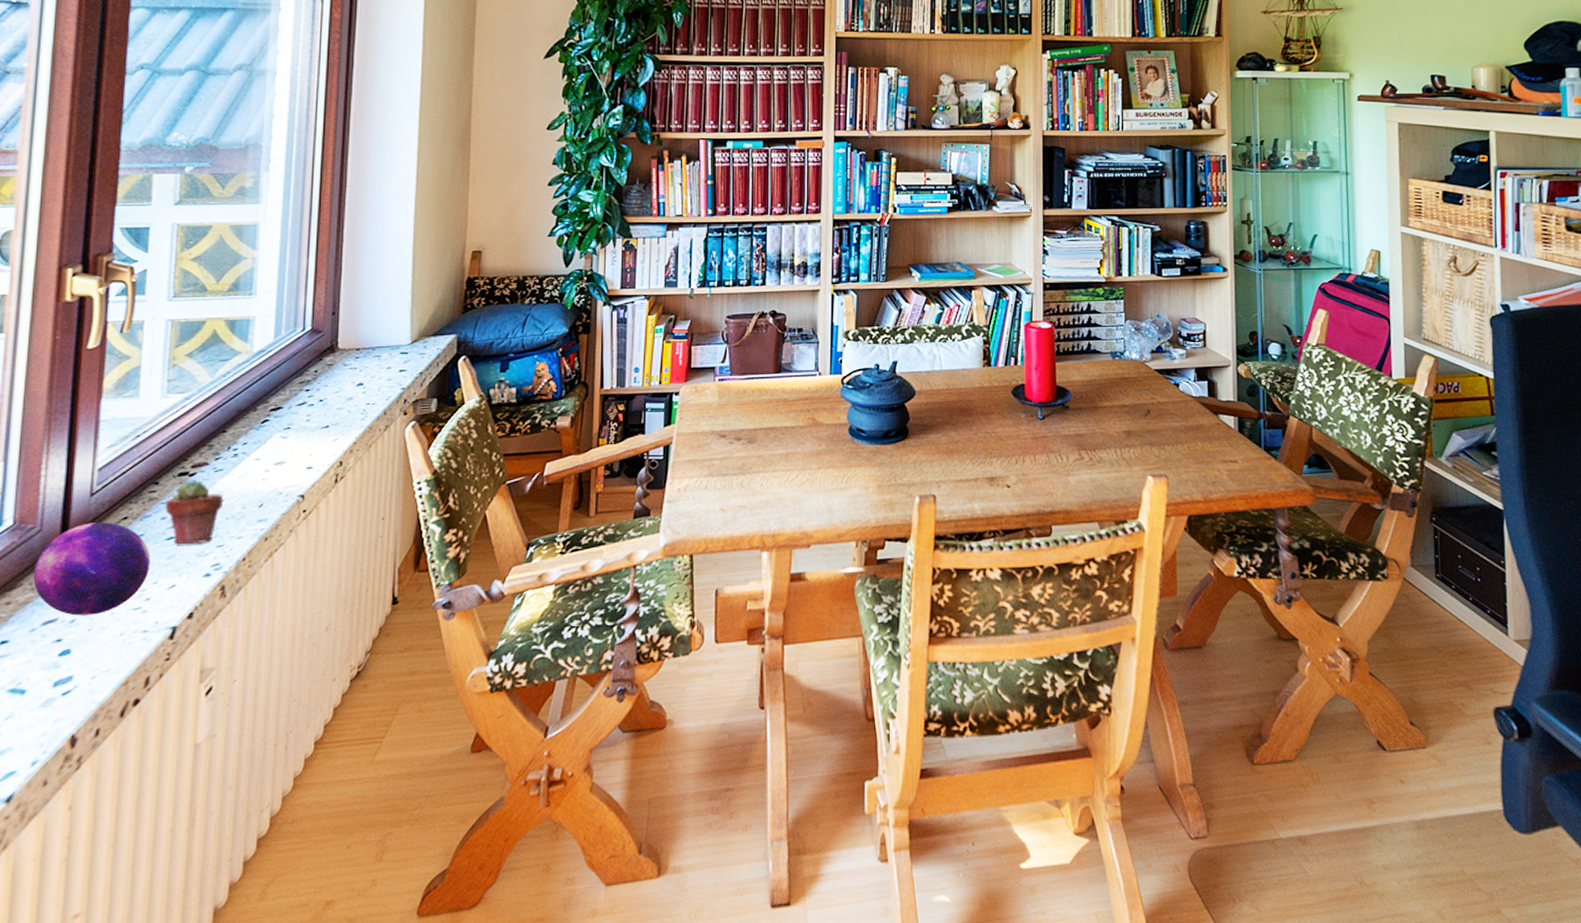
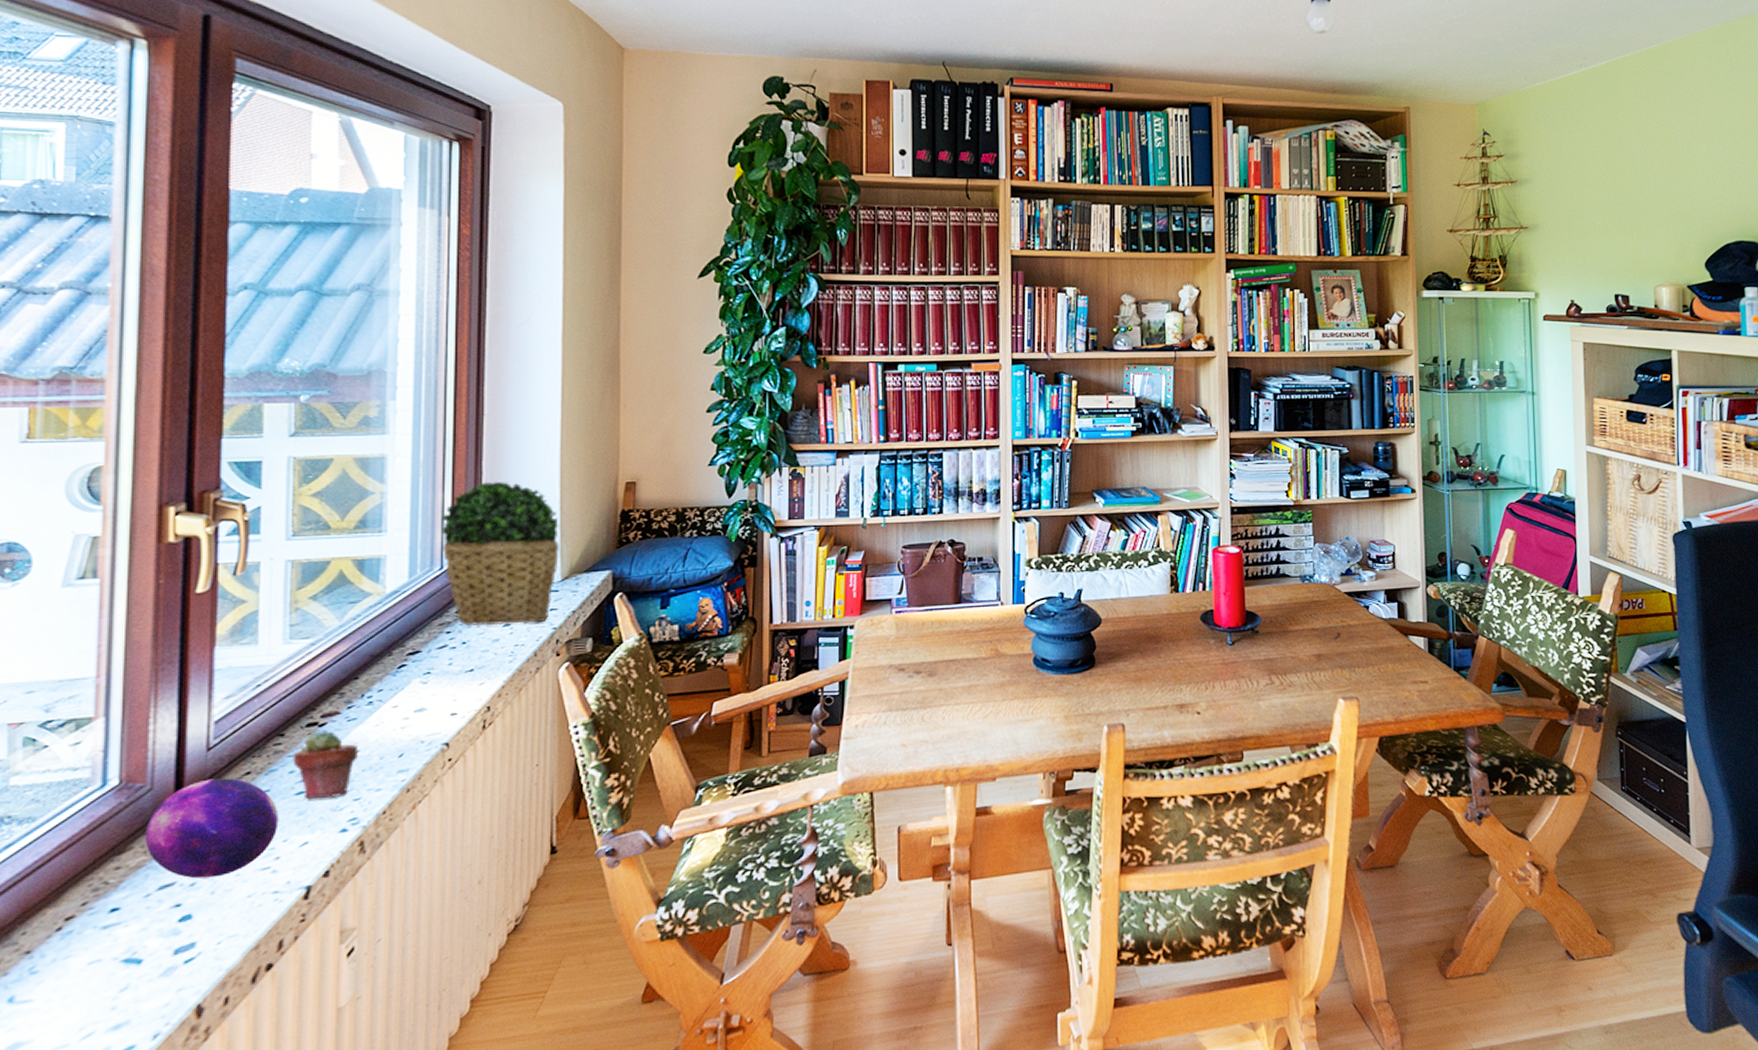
potted plant: none [305,249,410,385] -> present [441,482,559,626]

